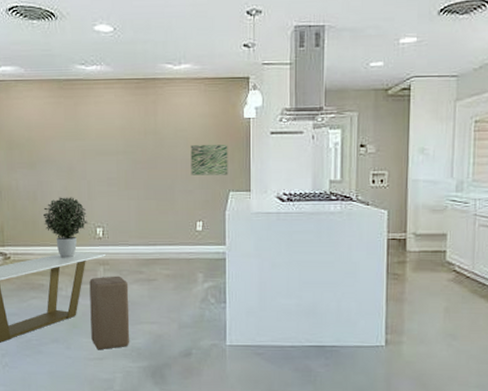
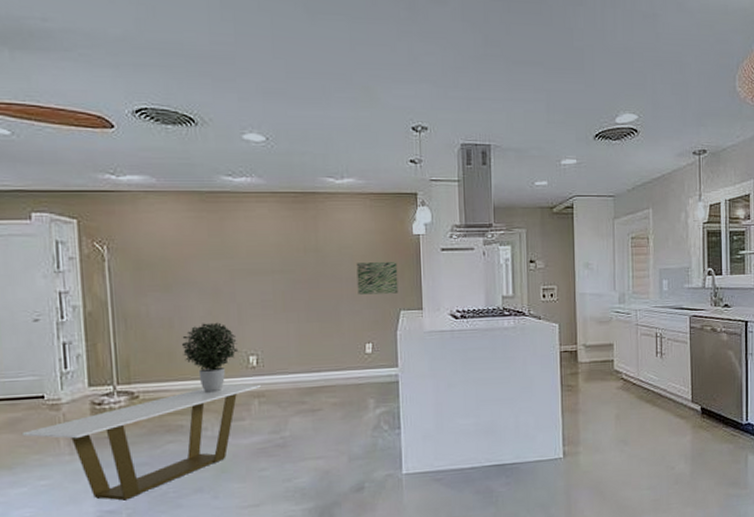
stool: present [89,276,130,350] -> none [241,408,292,496]

